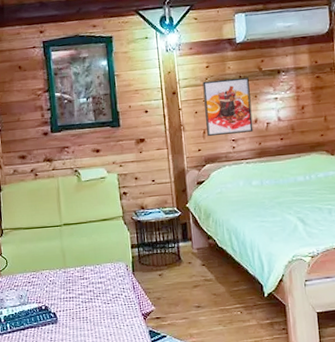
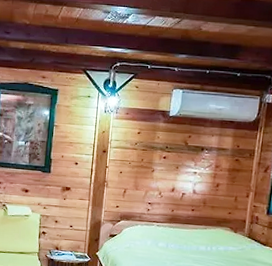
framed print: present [202,77,254,137] -> none [126,145,174,199]

